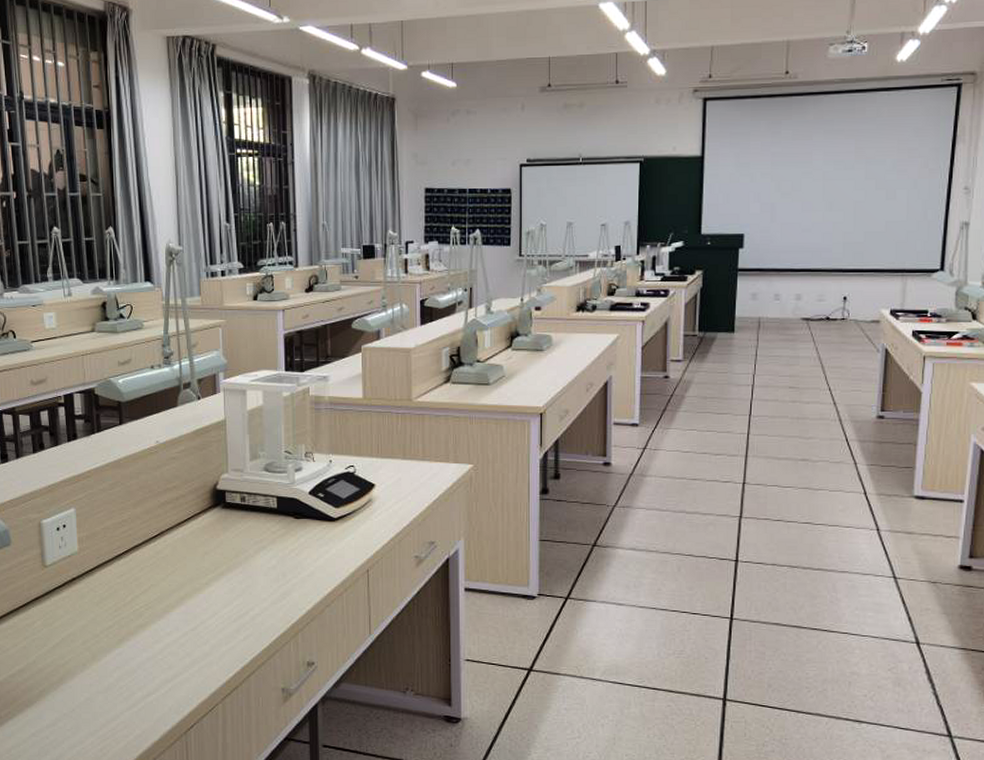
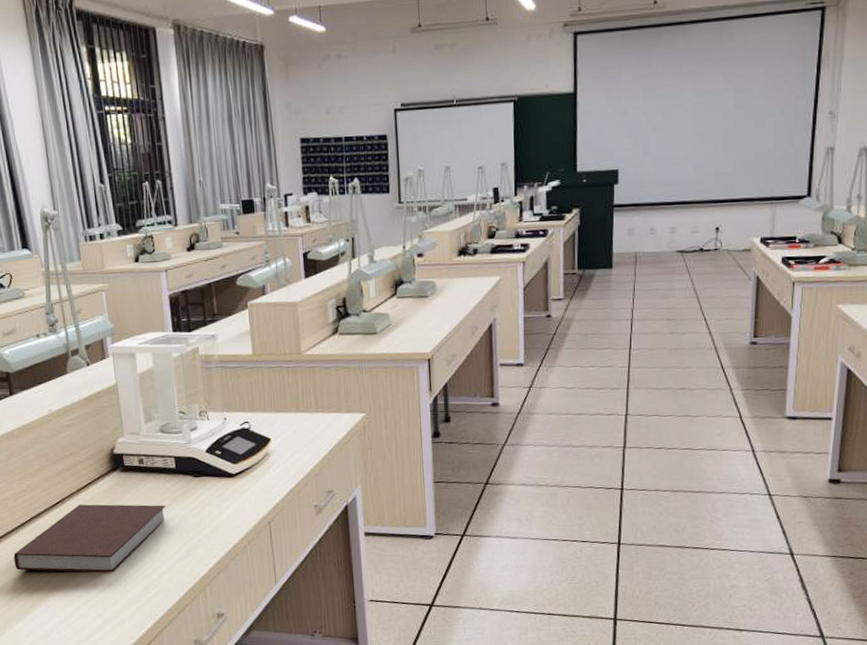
notebook: none [107,539,264,610] -> present [13,504,166,573]

